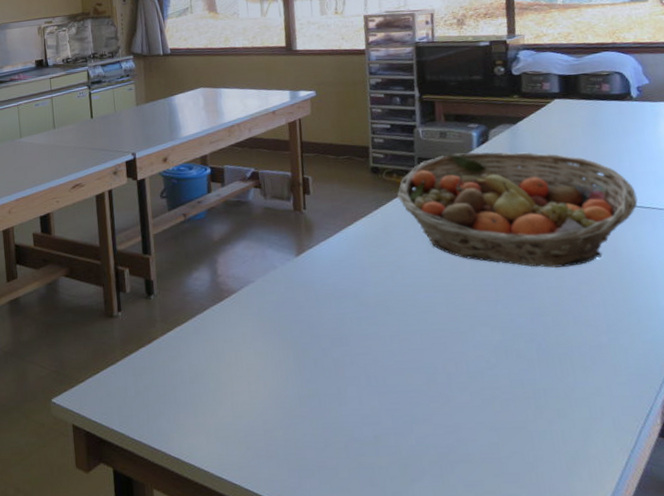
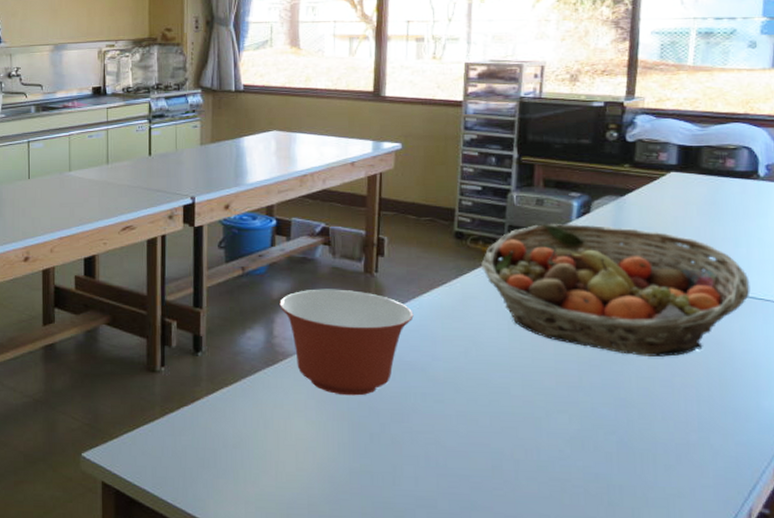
mixing bowl: none [220,227,342,326] -> present [279,289,414,396]

